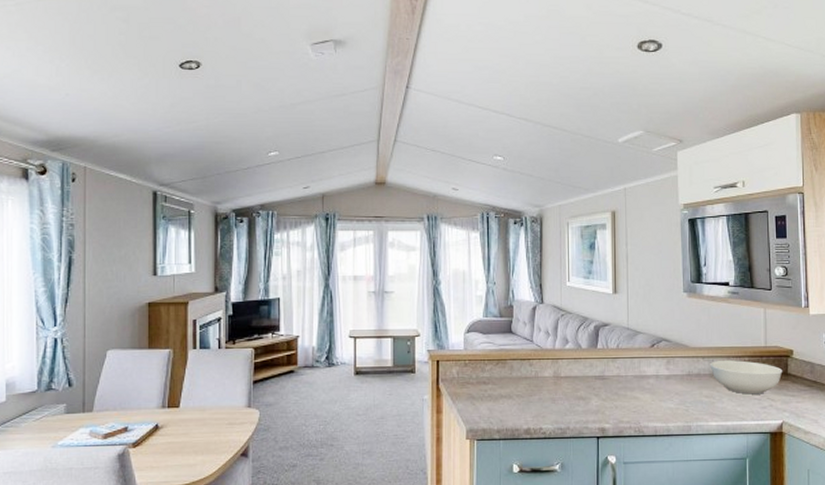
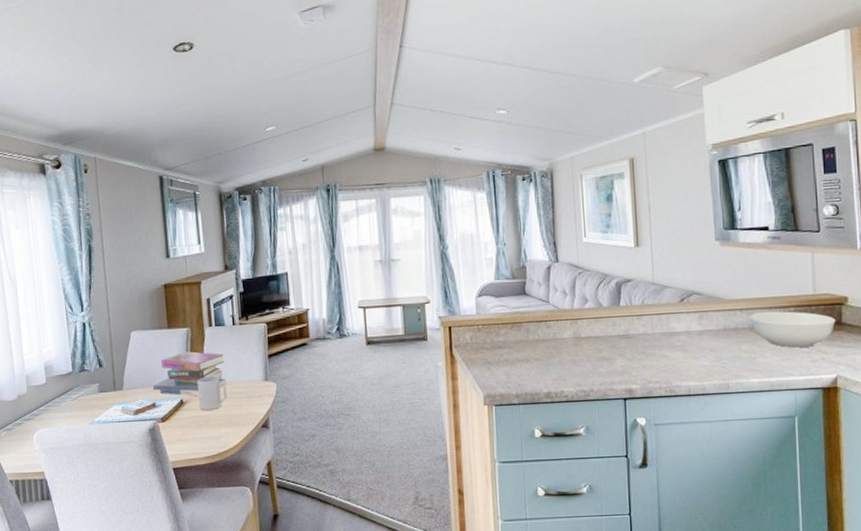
books: none [126,374,208,421] -> present [152,351,227,397]
mug: none [175,400,206,437] -> present [196,376,227,411]

